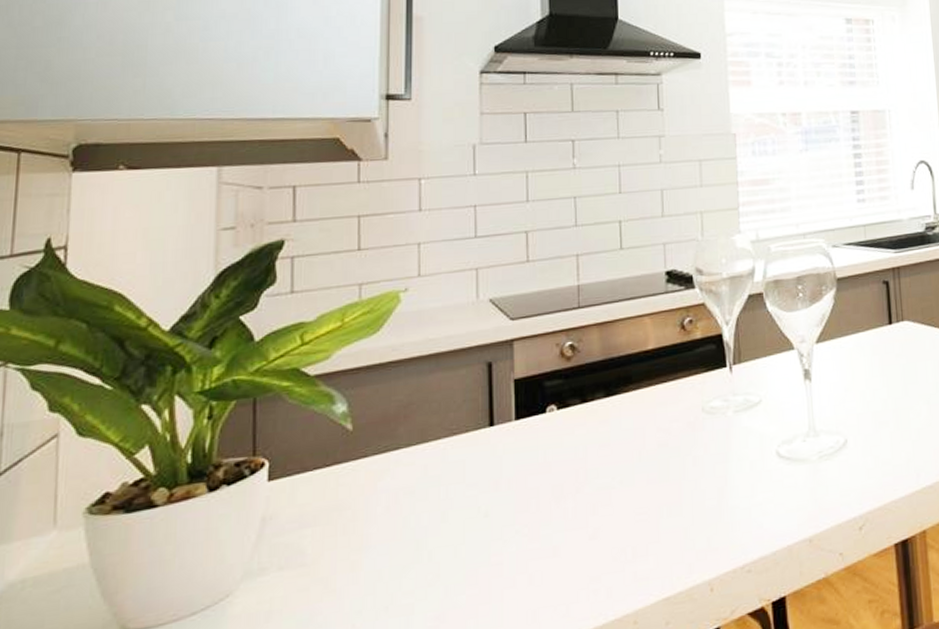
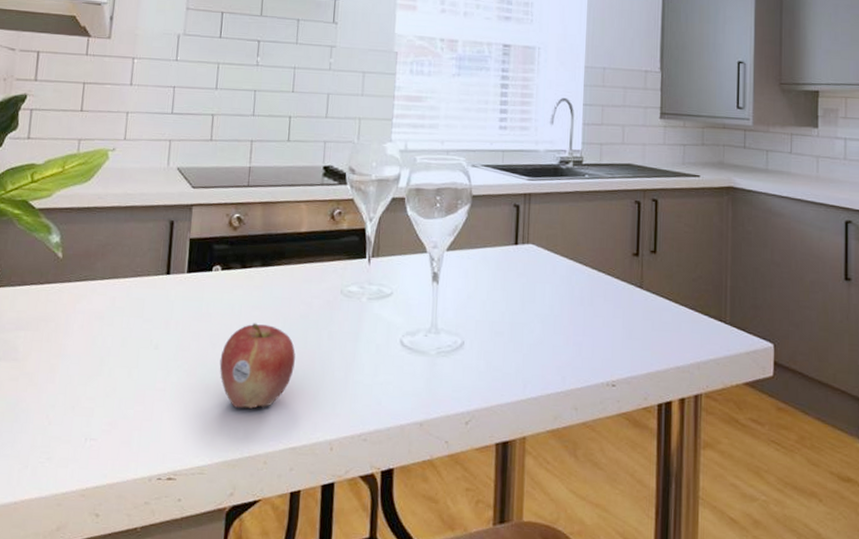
fruit: none [567,462,658,566] -> present [219,323,296,409]

